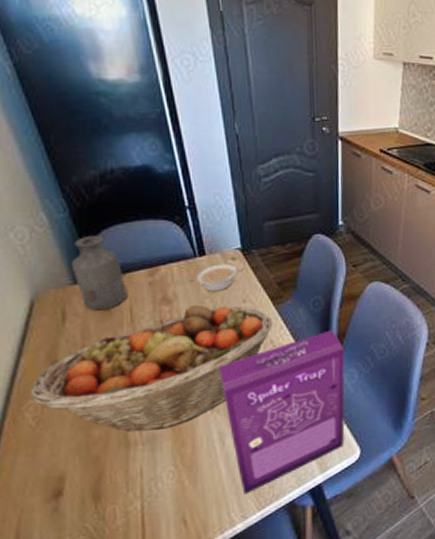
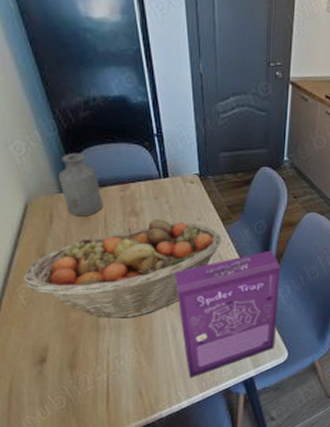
legume: present [197,263,245,291] -> none [160,186,201,209]

